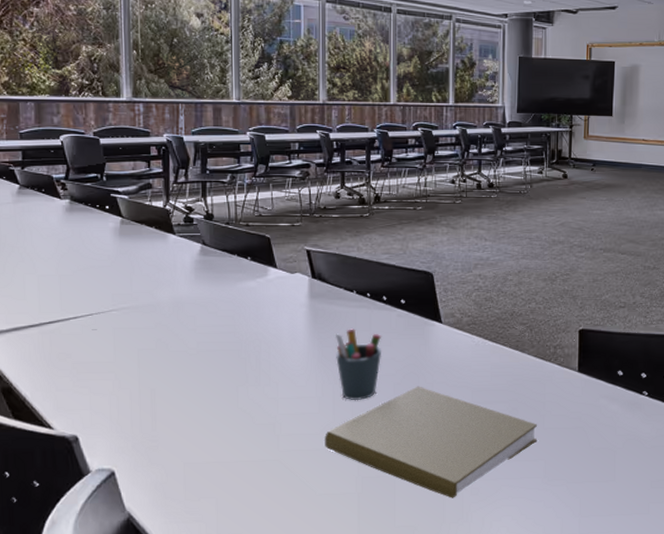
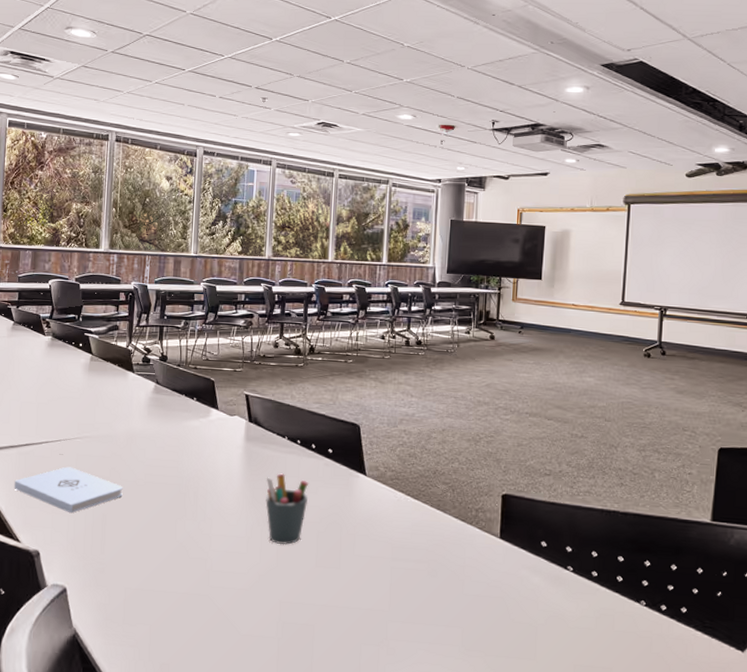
notepad: none [38,342,173,391] -> present [14,466,123,513]
book: present [325,386,538,498] -> none [250,536,457,656]

